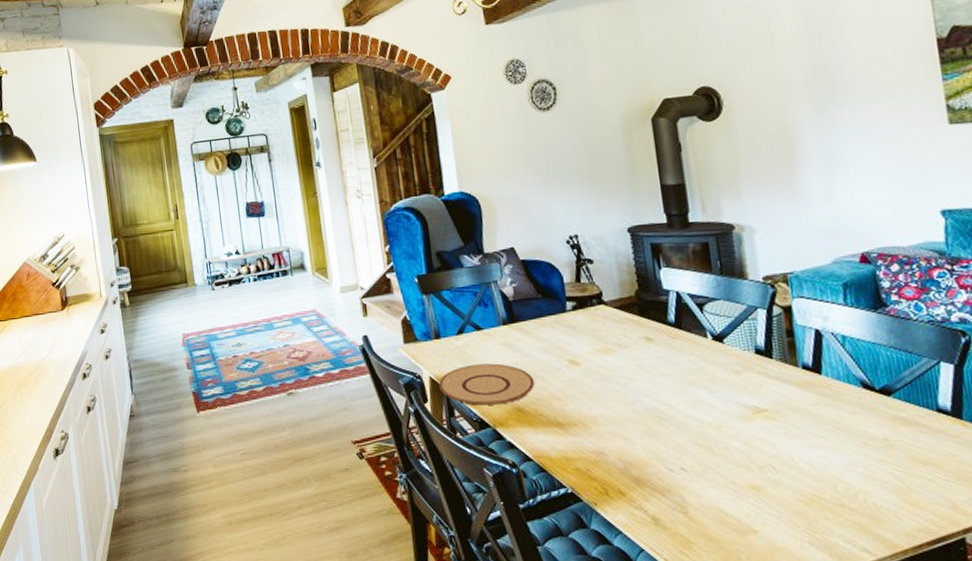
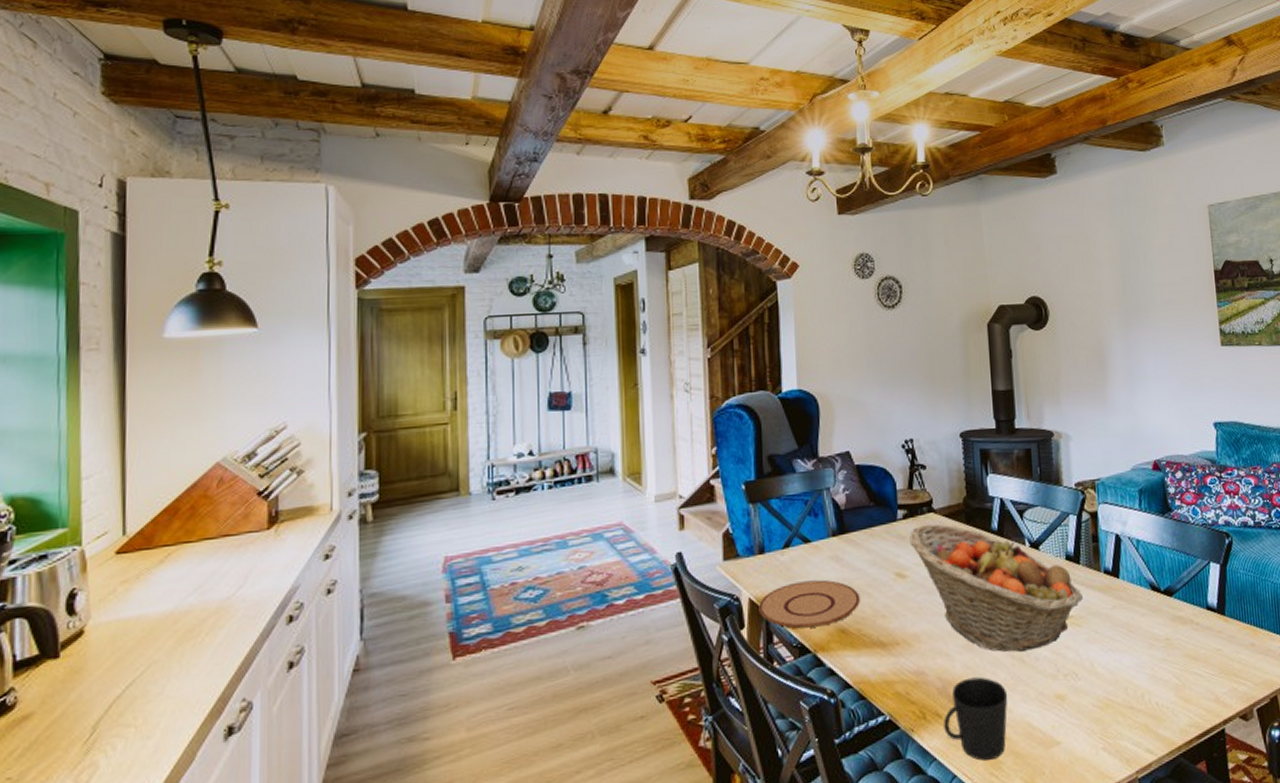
fruit basket: none [580,315,778,441] -> present [909,524,1083,652]
cup: none [627,461,696,539] -> present [944,677,1008,761]

